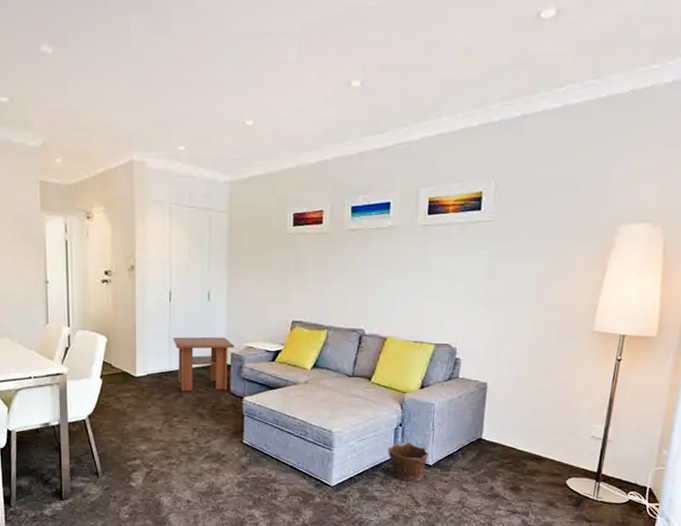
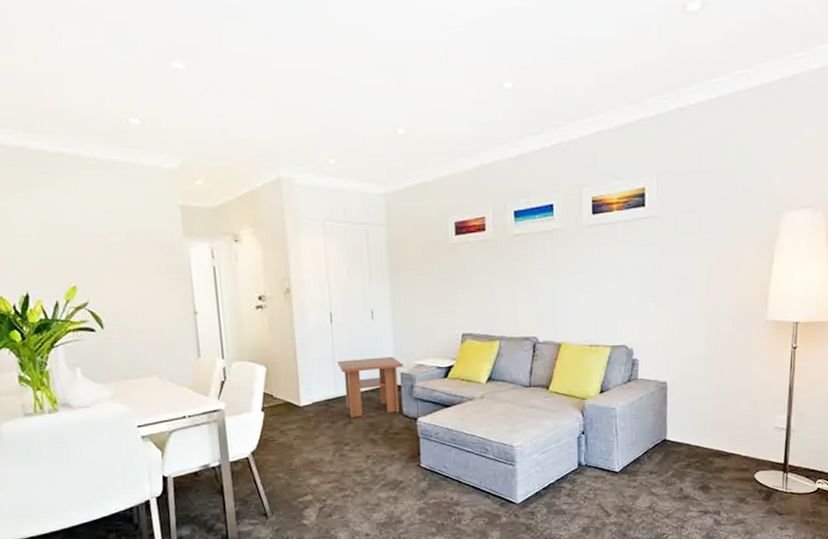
clay pot: present [388,442,429,481] -> none [572,449,614,490]

